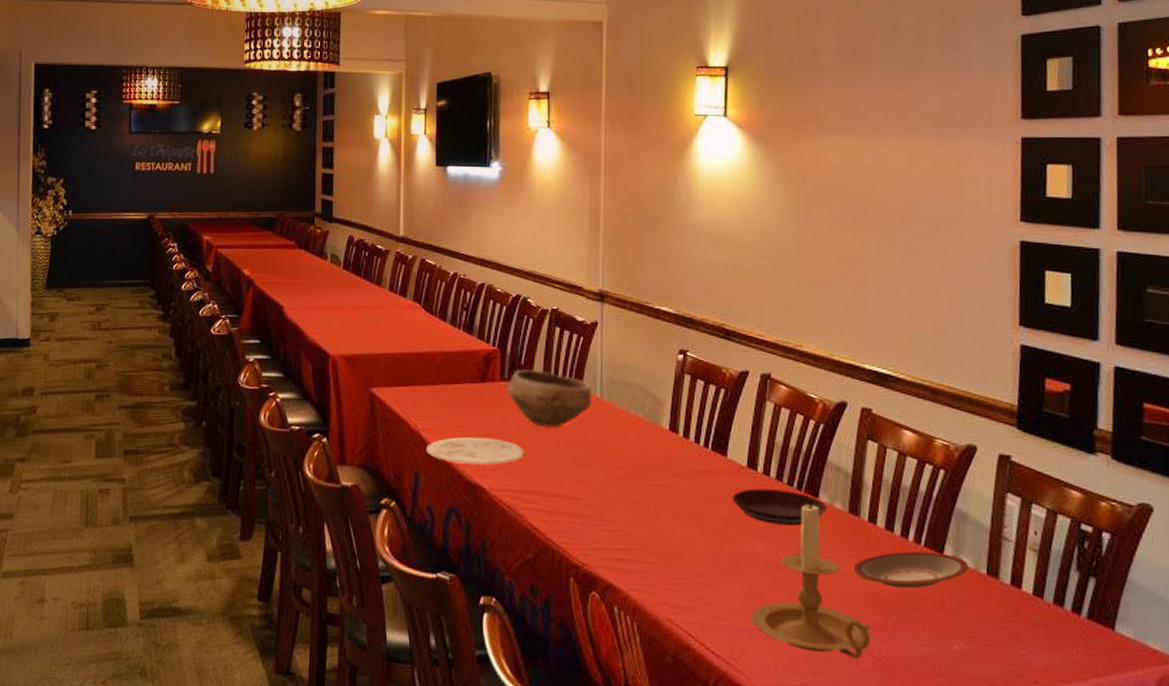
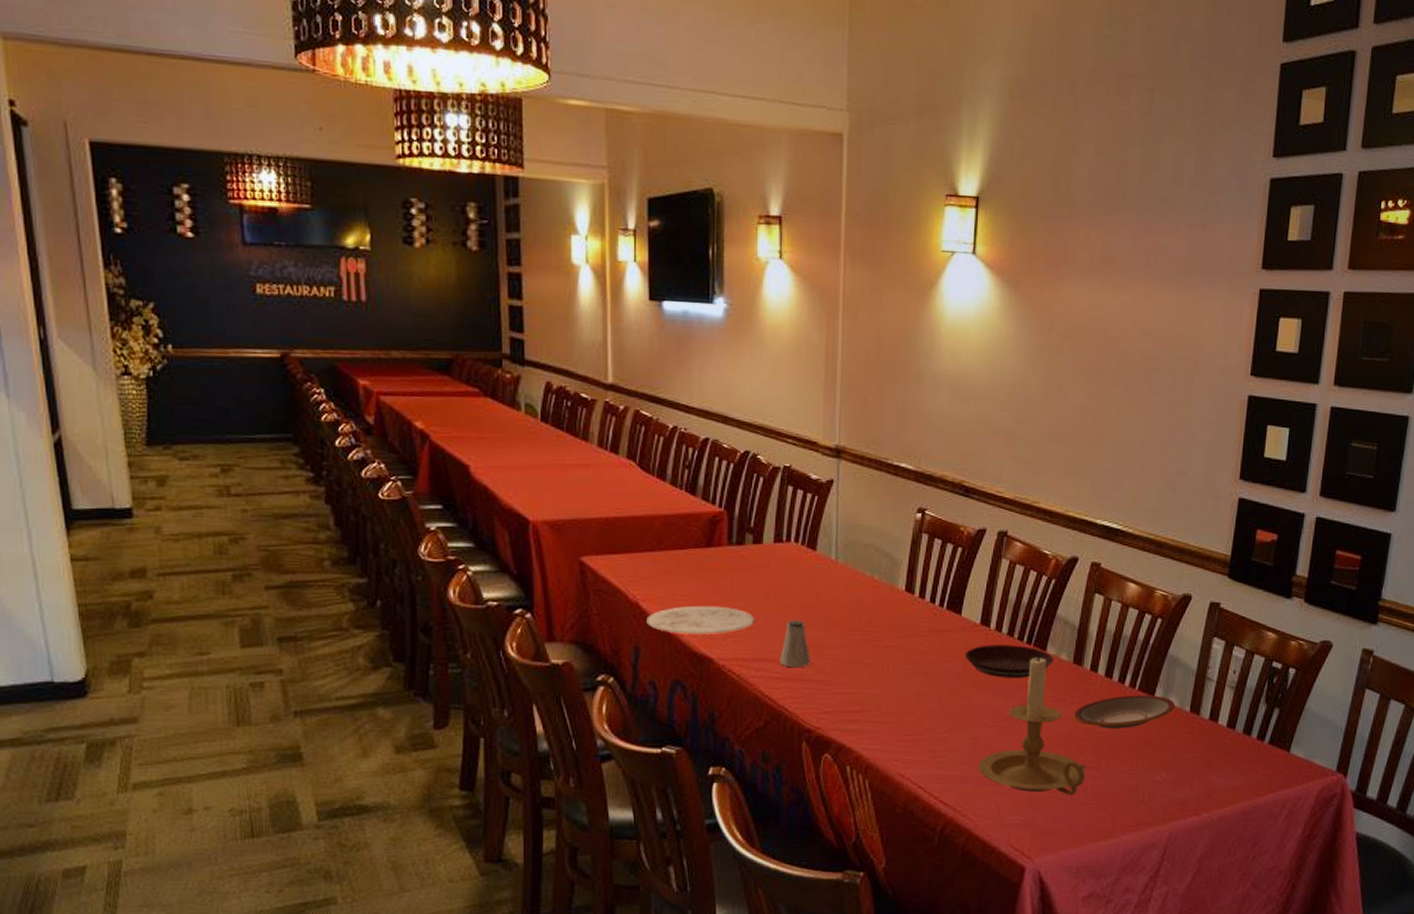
bowl: present [507,369,591,428] -> none [735,532,826,594]
saltshaker: none [548,454,577,502] -> present [780,620,811,668]

